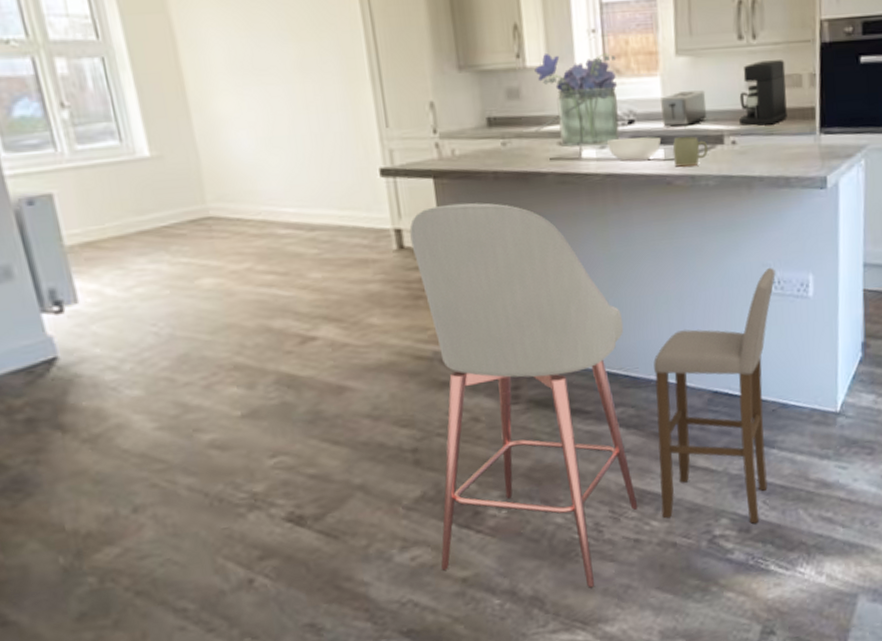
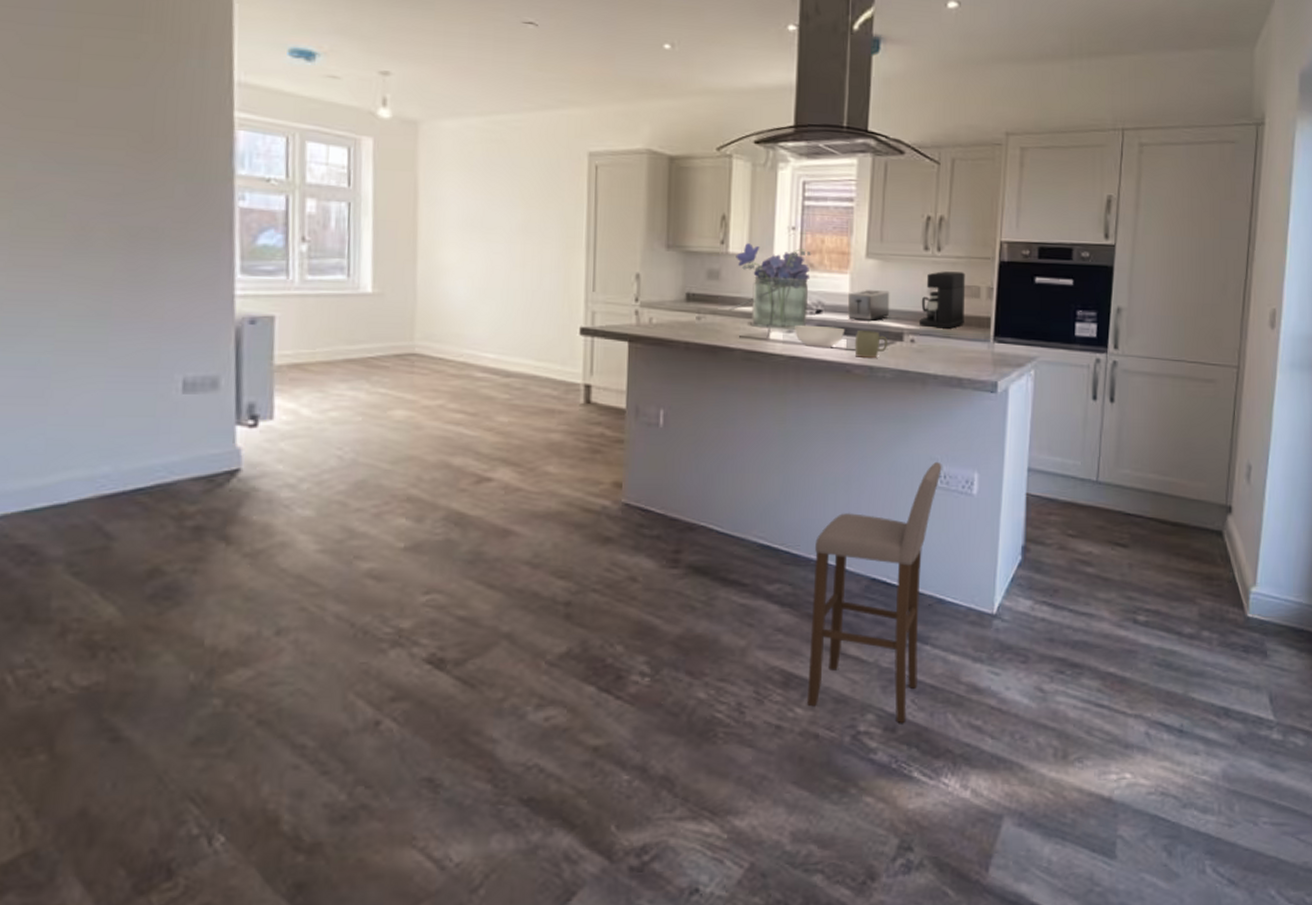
bar stool: present [409,202,638,588] -> none [573,367,790,774]

